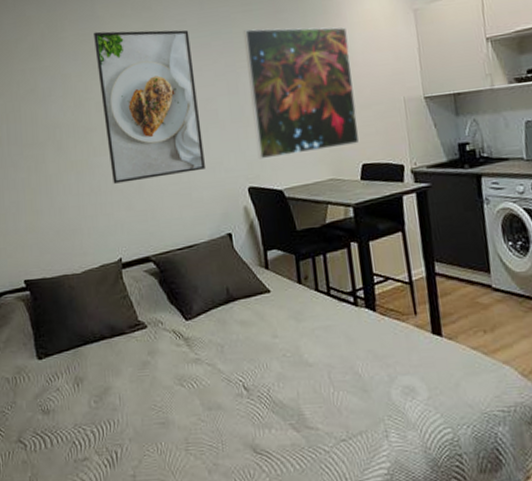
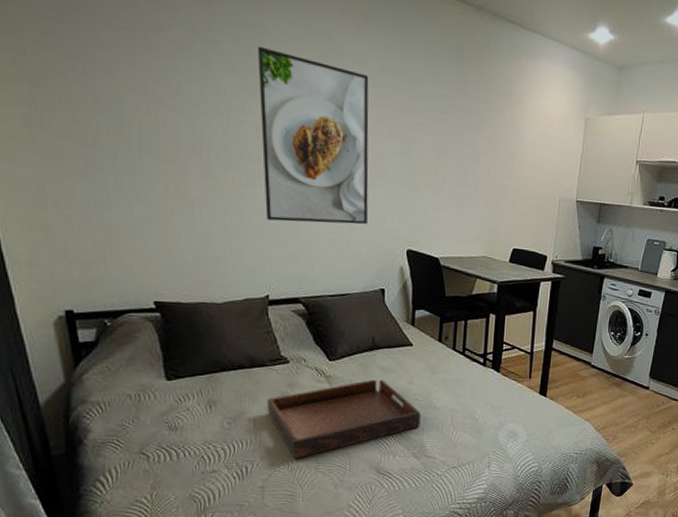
serving tray: none [130,335,293,439] -> present [267,379,420,459]
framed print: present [244,27,360,160] -> none [421,93,524,230]

